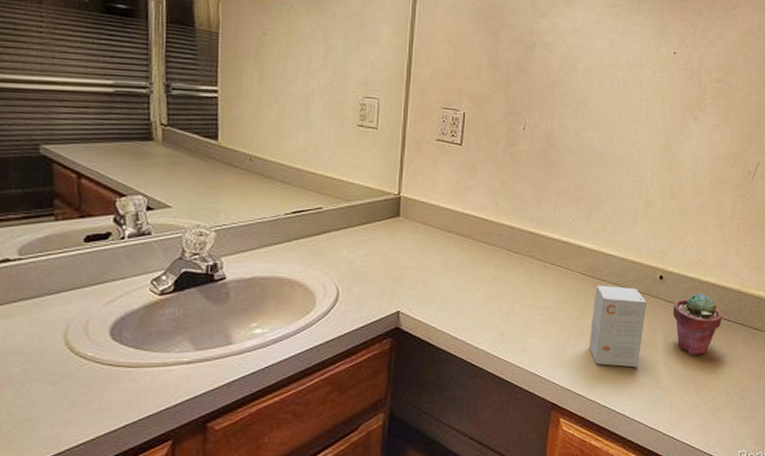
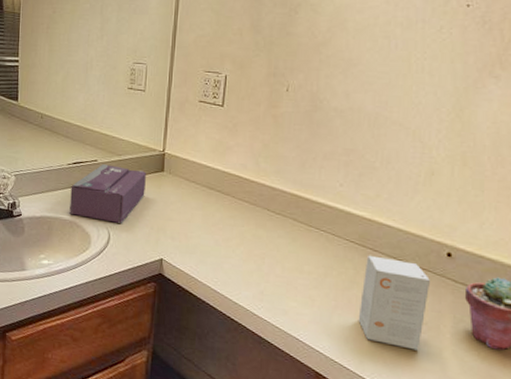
tissue box: none [289,211,380,277] -> present [69,163,146,223]

